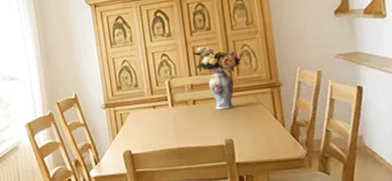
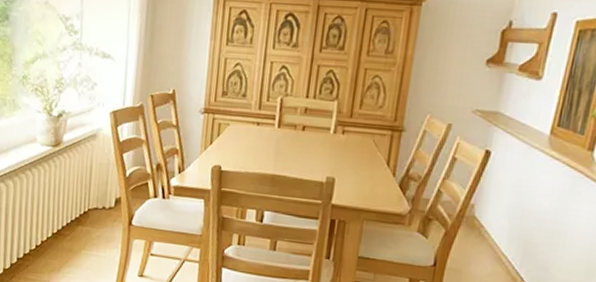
flower arrangement: present [192,45,242,110] -> none [315,64,369,144]

